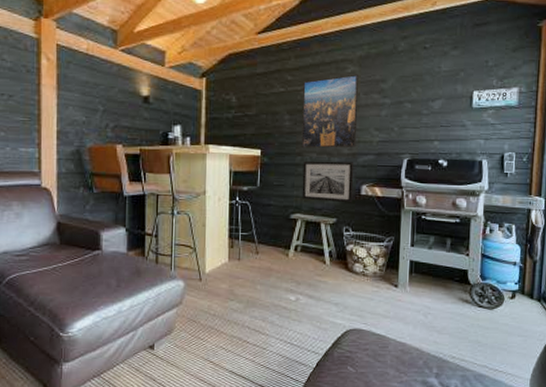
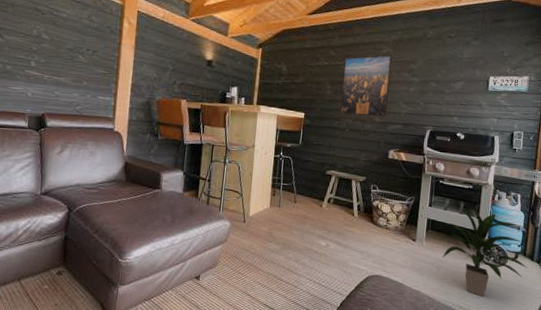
wall art: present [302,160,354,203] -> none [337,125,384,165]
indoor plant: none [428,243,527,343] -> present [441,205,528,297]

